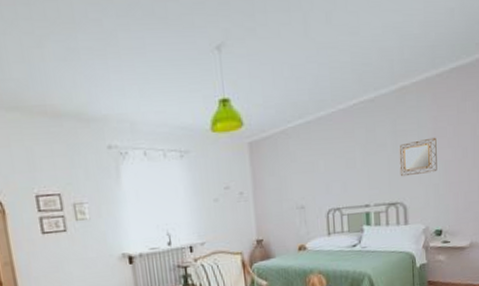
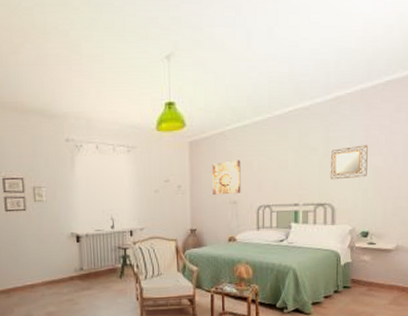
wall art: none [275,160,308,201] -> present [212,160,241,196]

